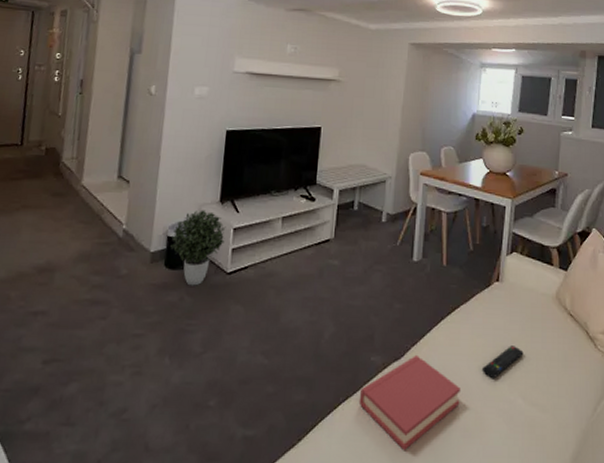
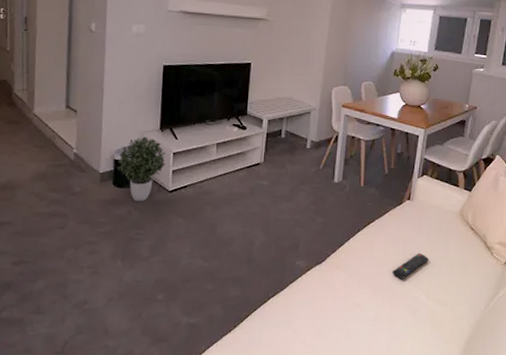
hardback book: present [358,354,462,451] -> none [285,259,374,336]

